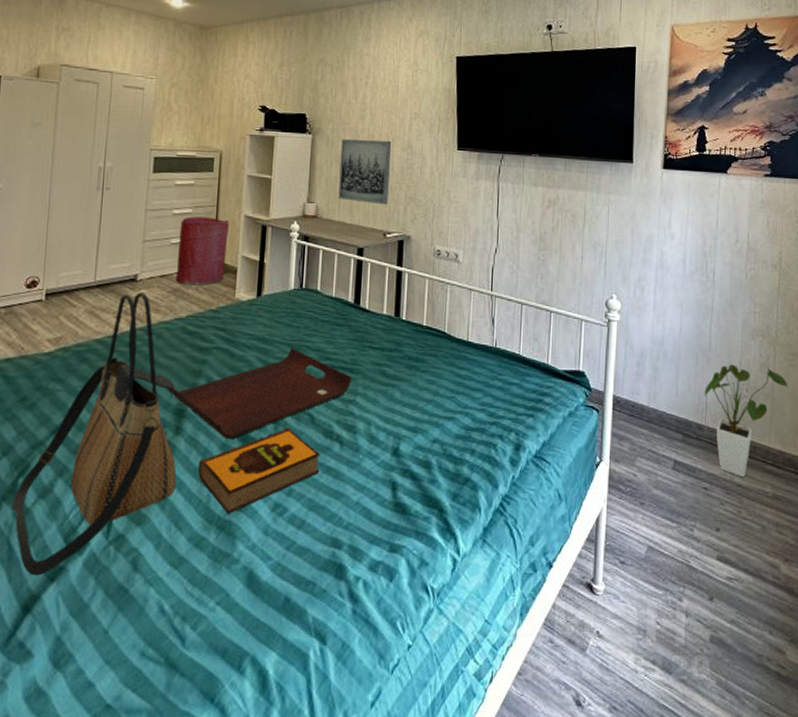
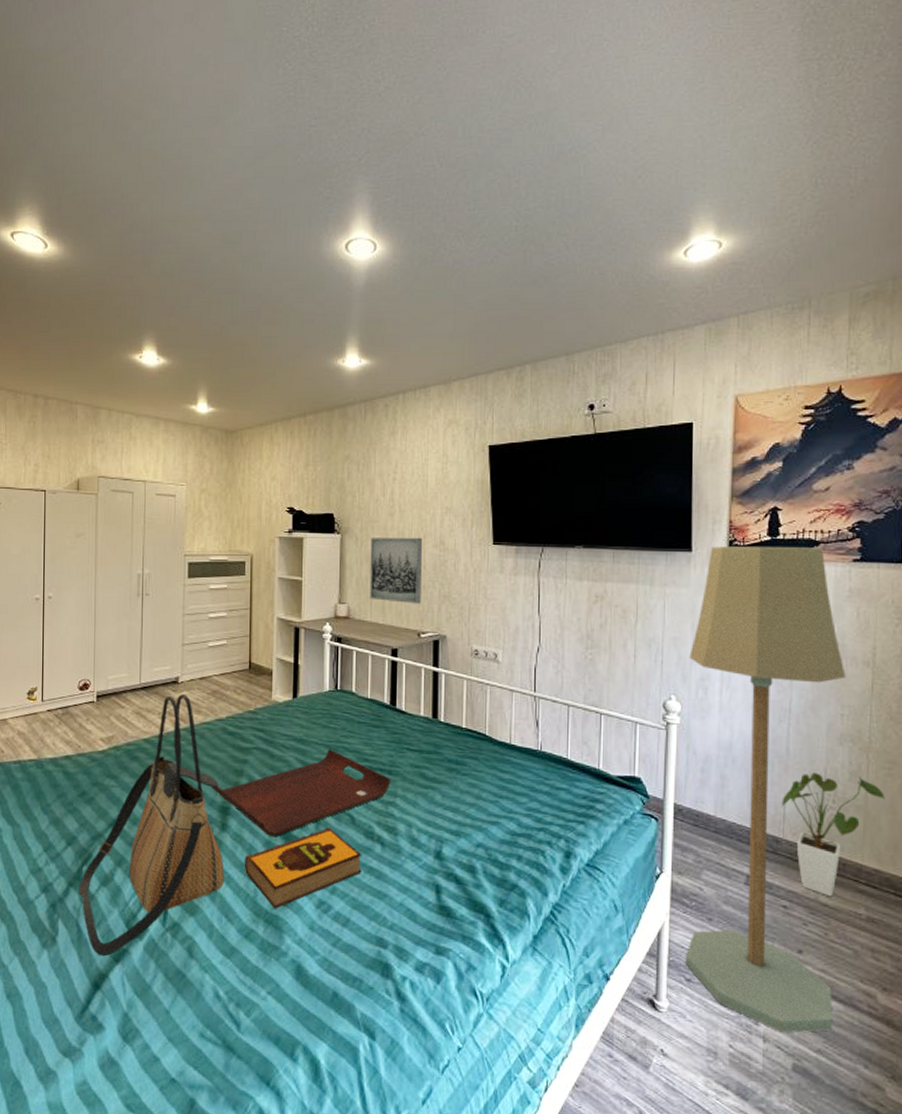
laundry hamper: present [175,216,229,285] -> none [214,620,263,687]
floor lamp: none [620,159,758,607] -> present [686,546,846,1033]

